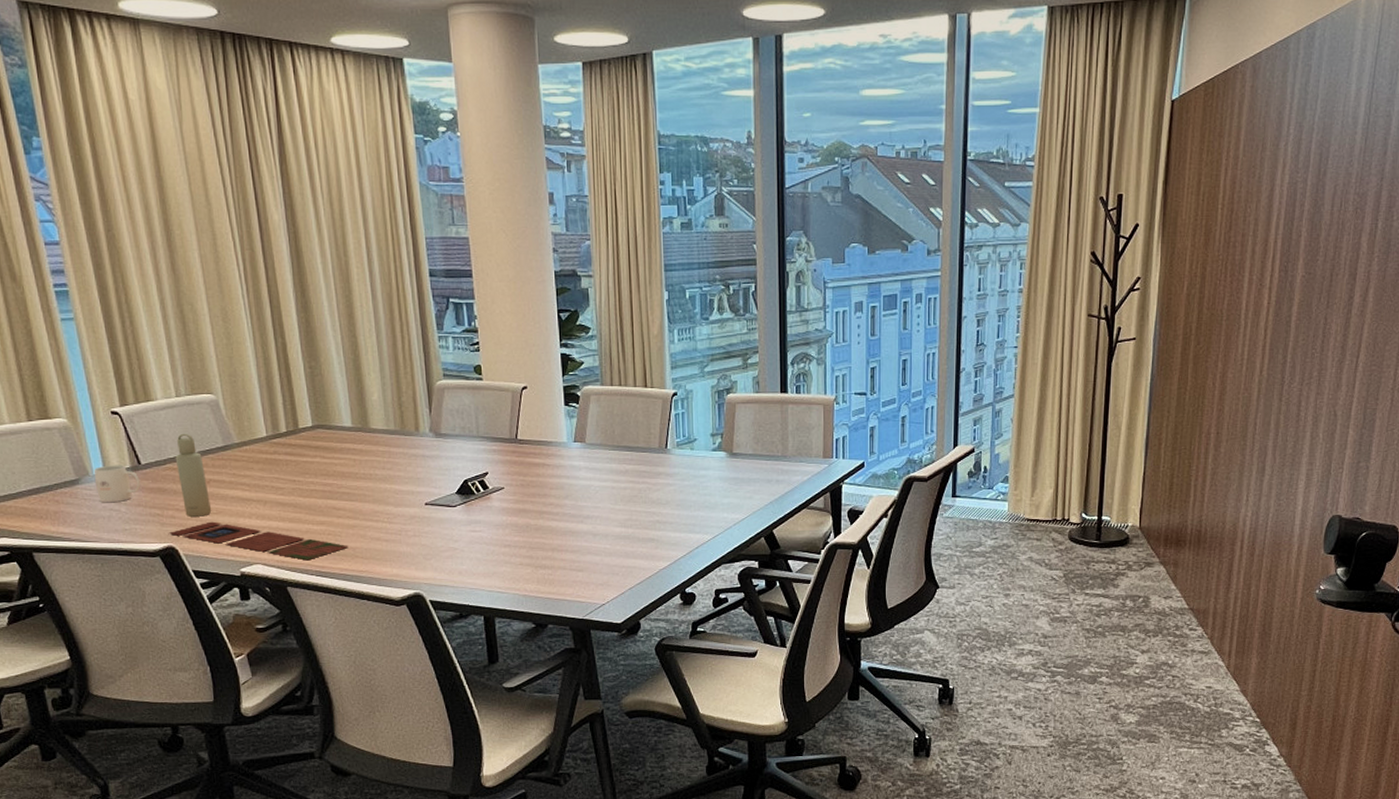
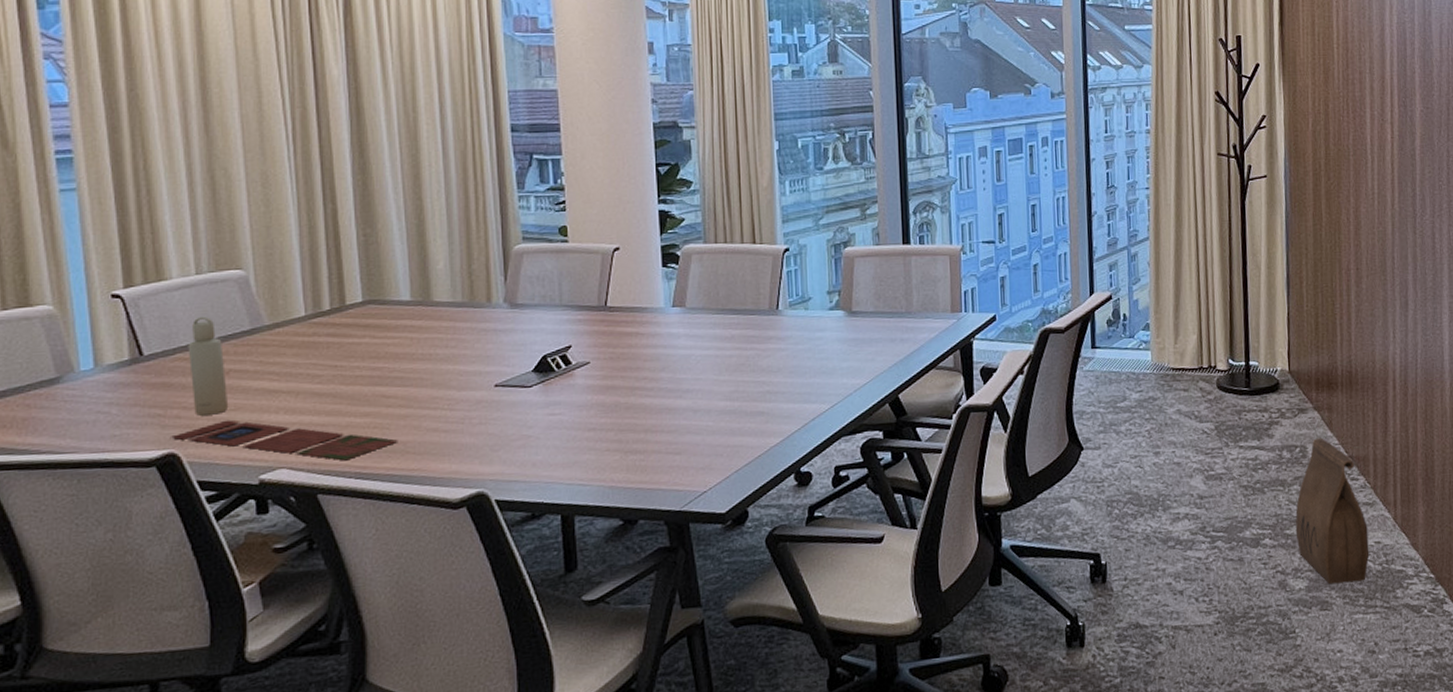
mug: present [93,465,140,503] -> none [80,357,139,405]
paper bag: none [1131,590,1201,721] -> present [1295,437,1369,585]

